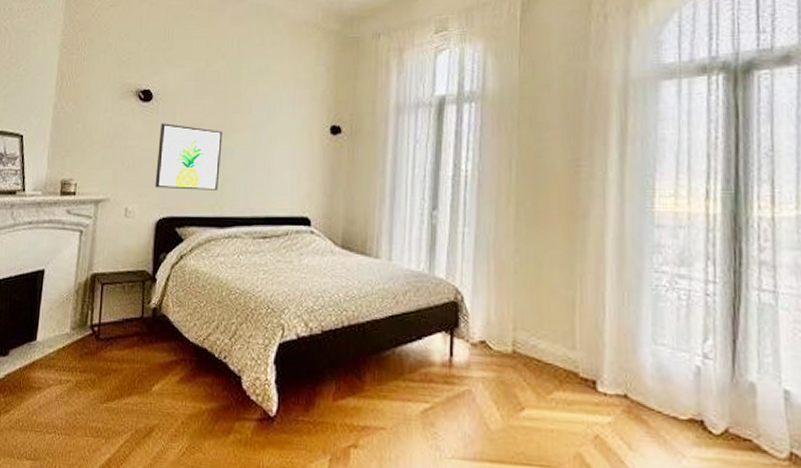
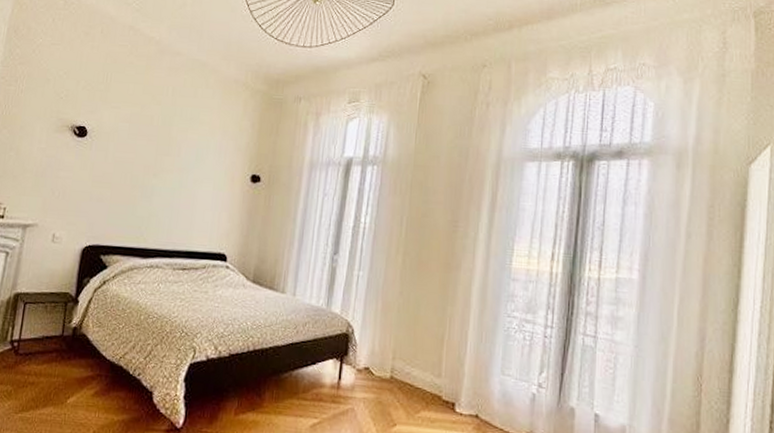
wall art: present [155,123,223,190] -> none [84,158,152,224]

